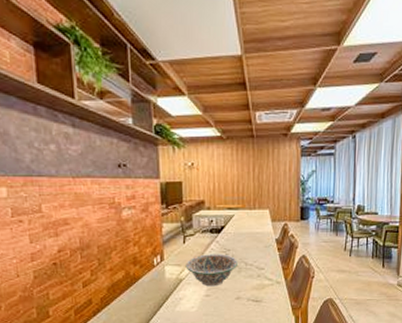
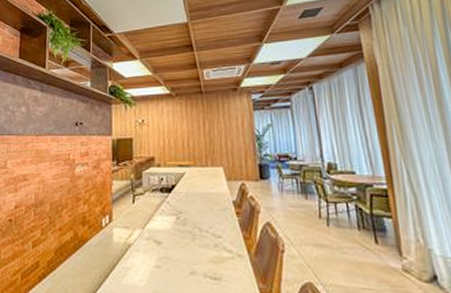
decorative bowl: present [185,254,239,287] -> none [134,216,192,256]

